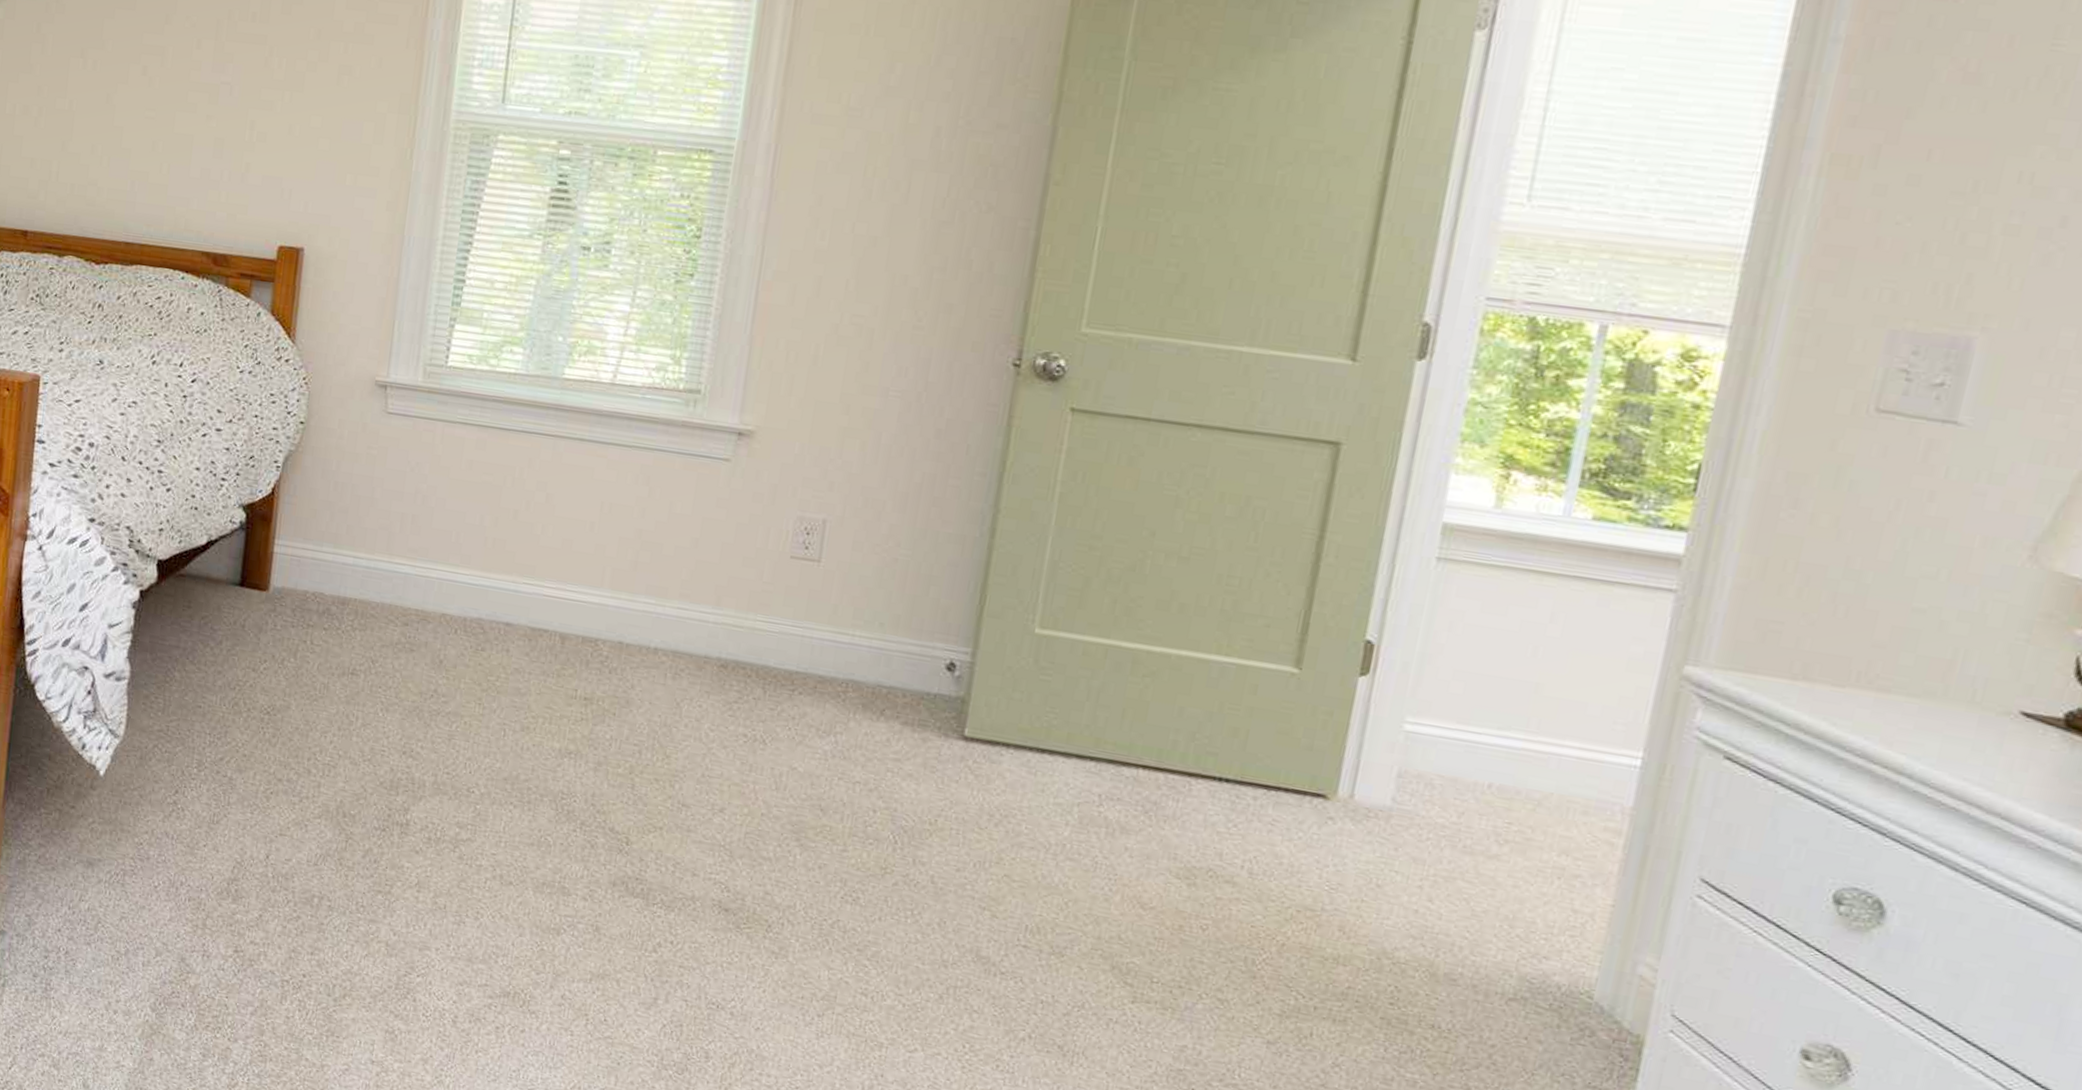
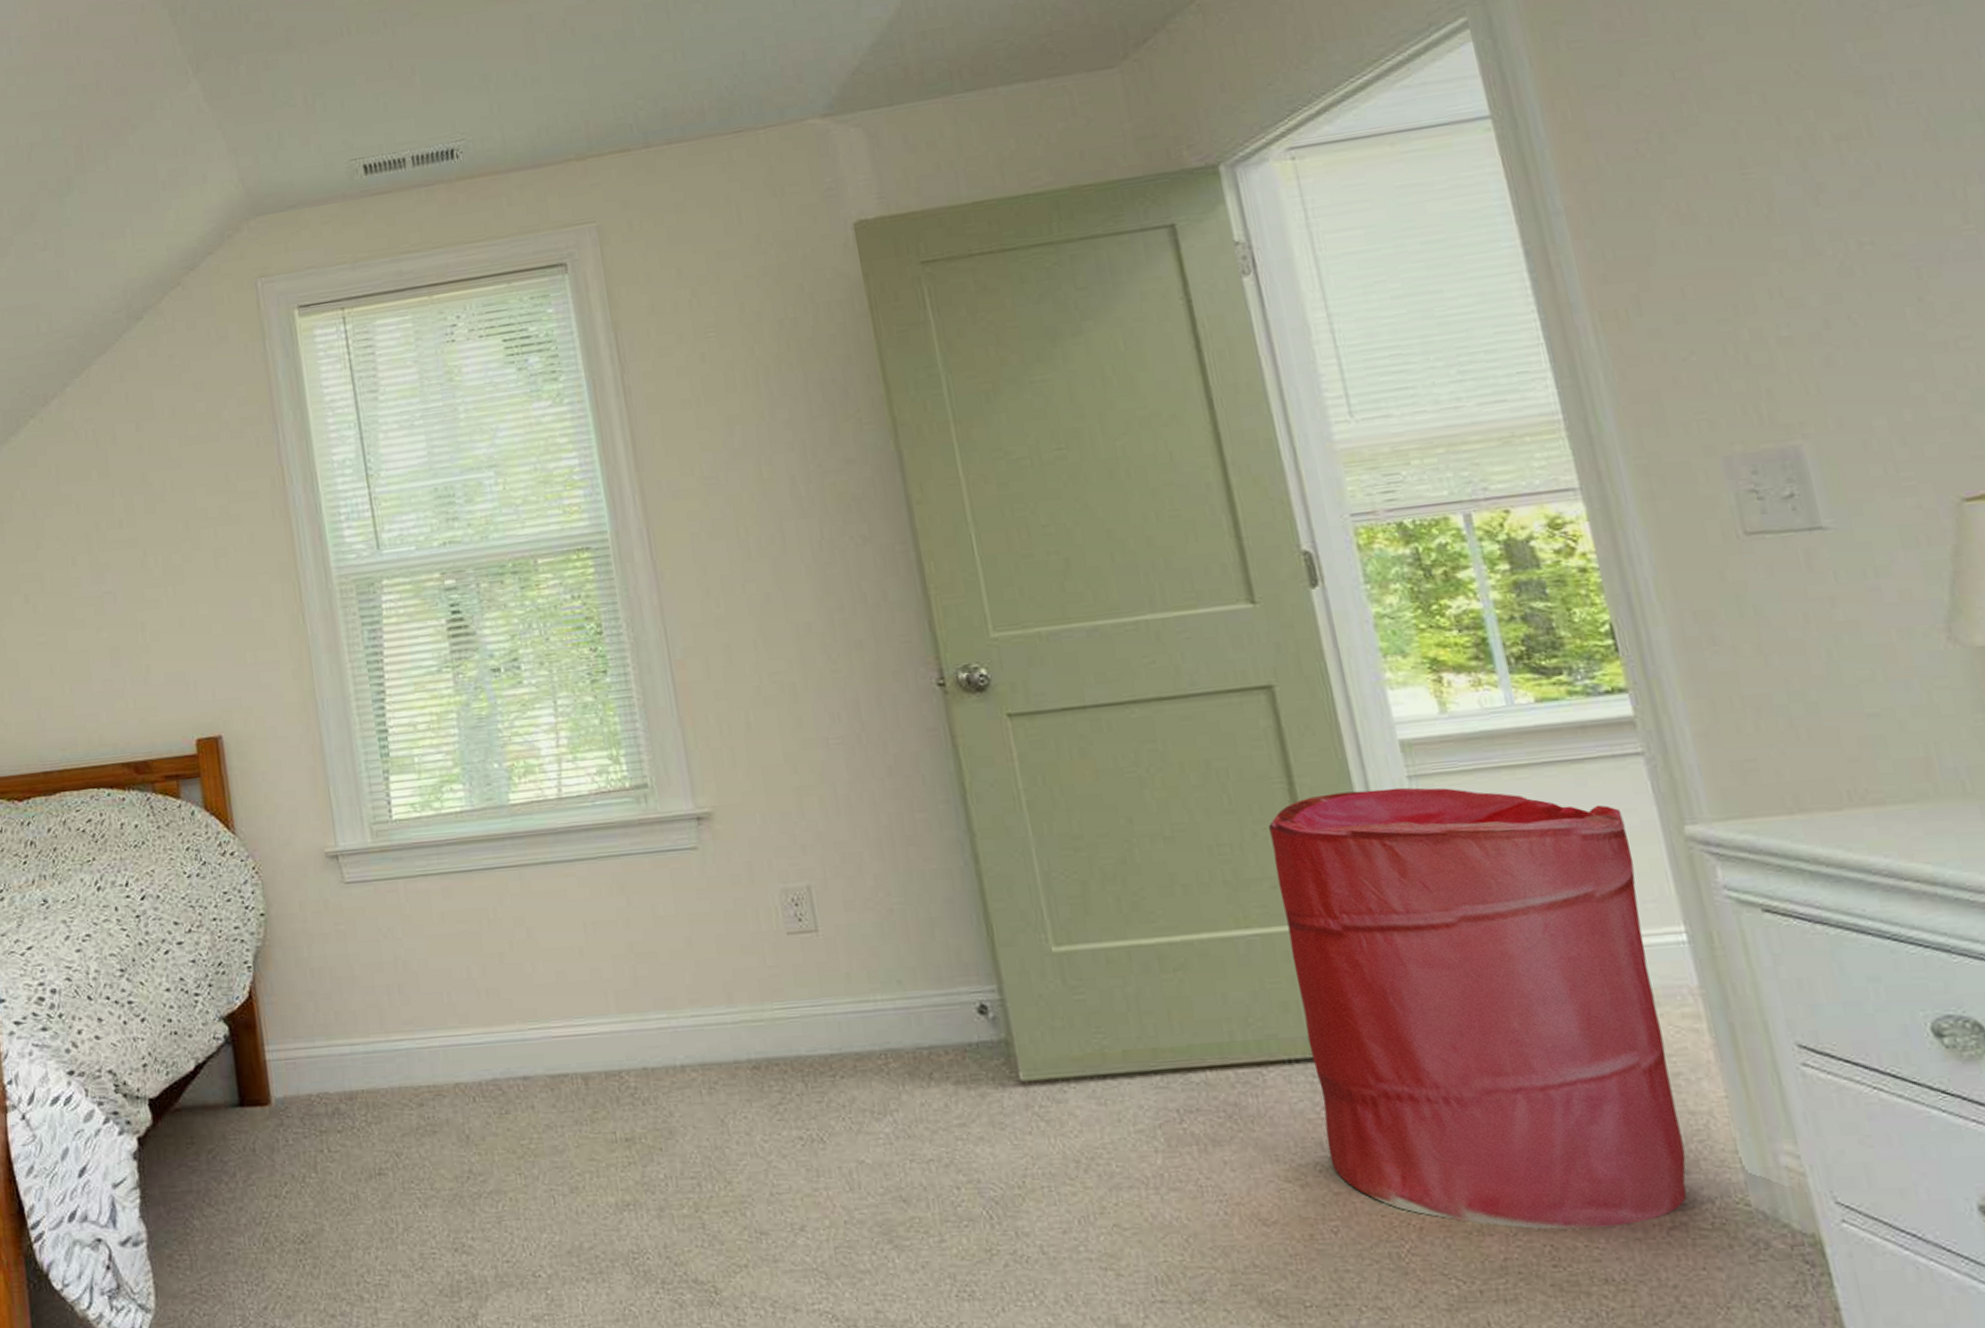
laundry hamper: none [1223,553,1630,989] -> present [1269,787,1687,1230]

